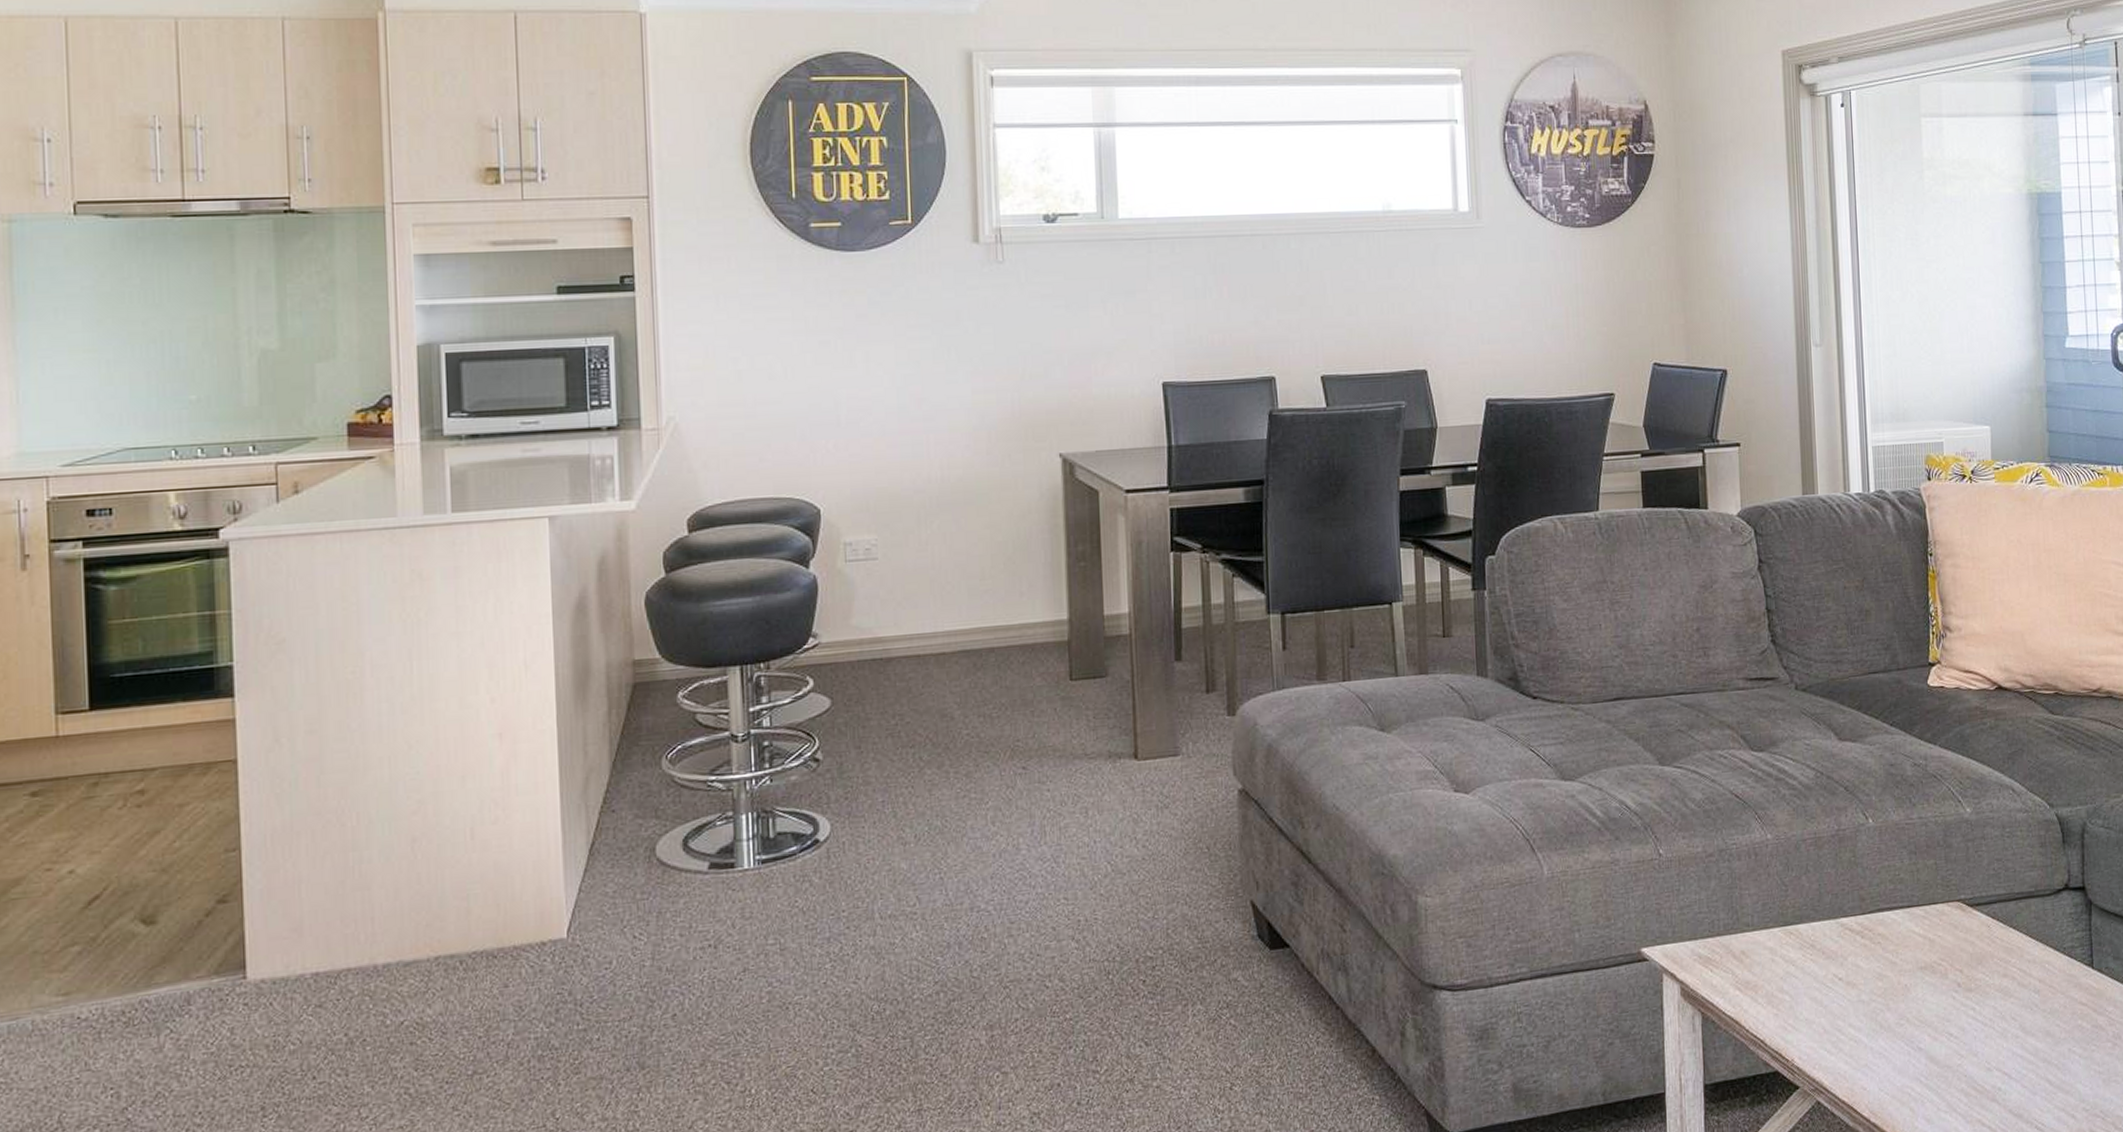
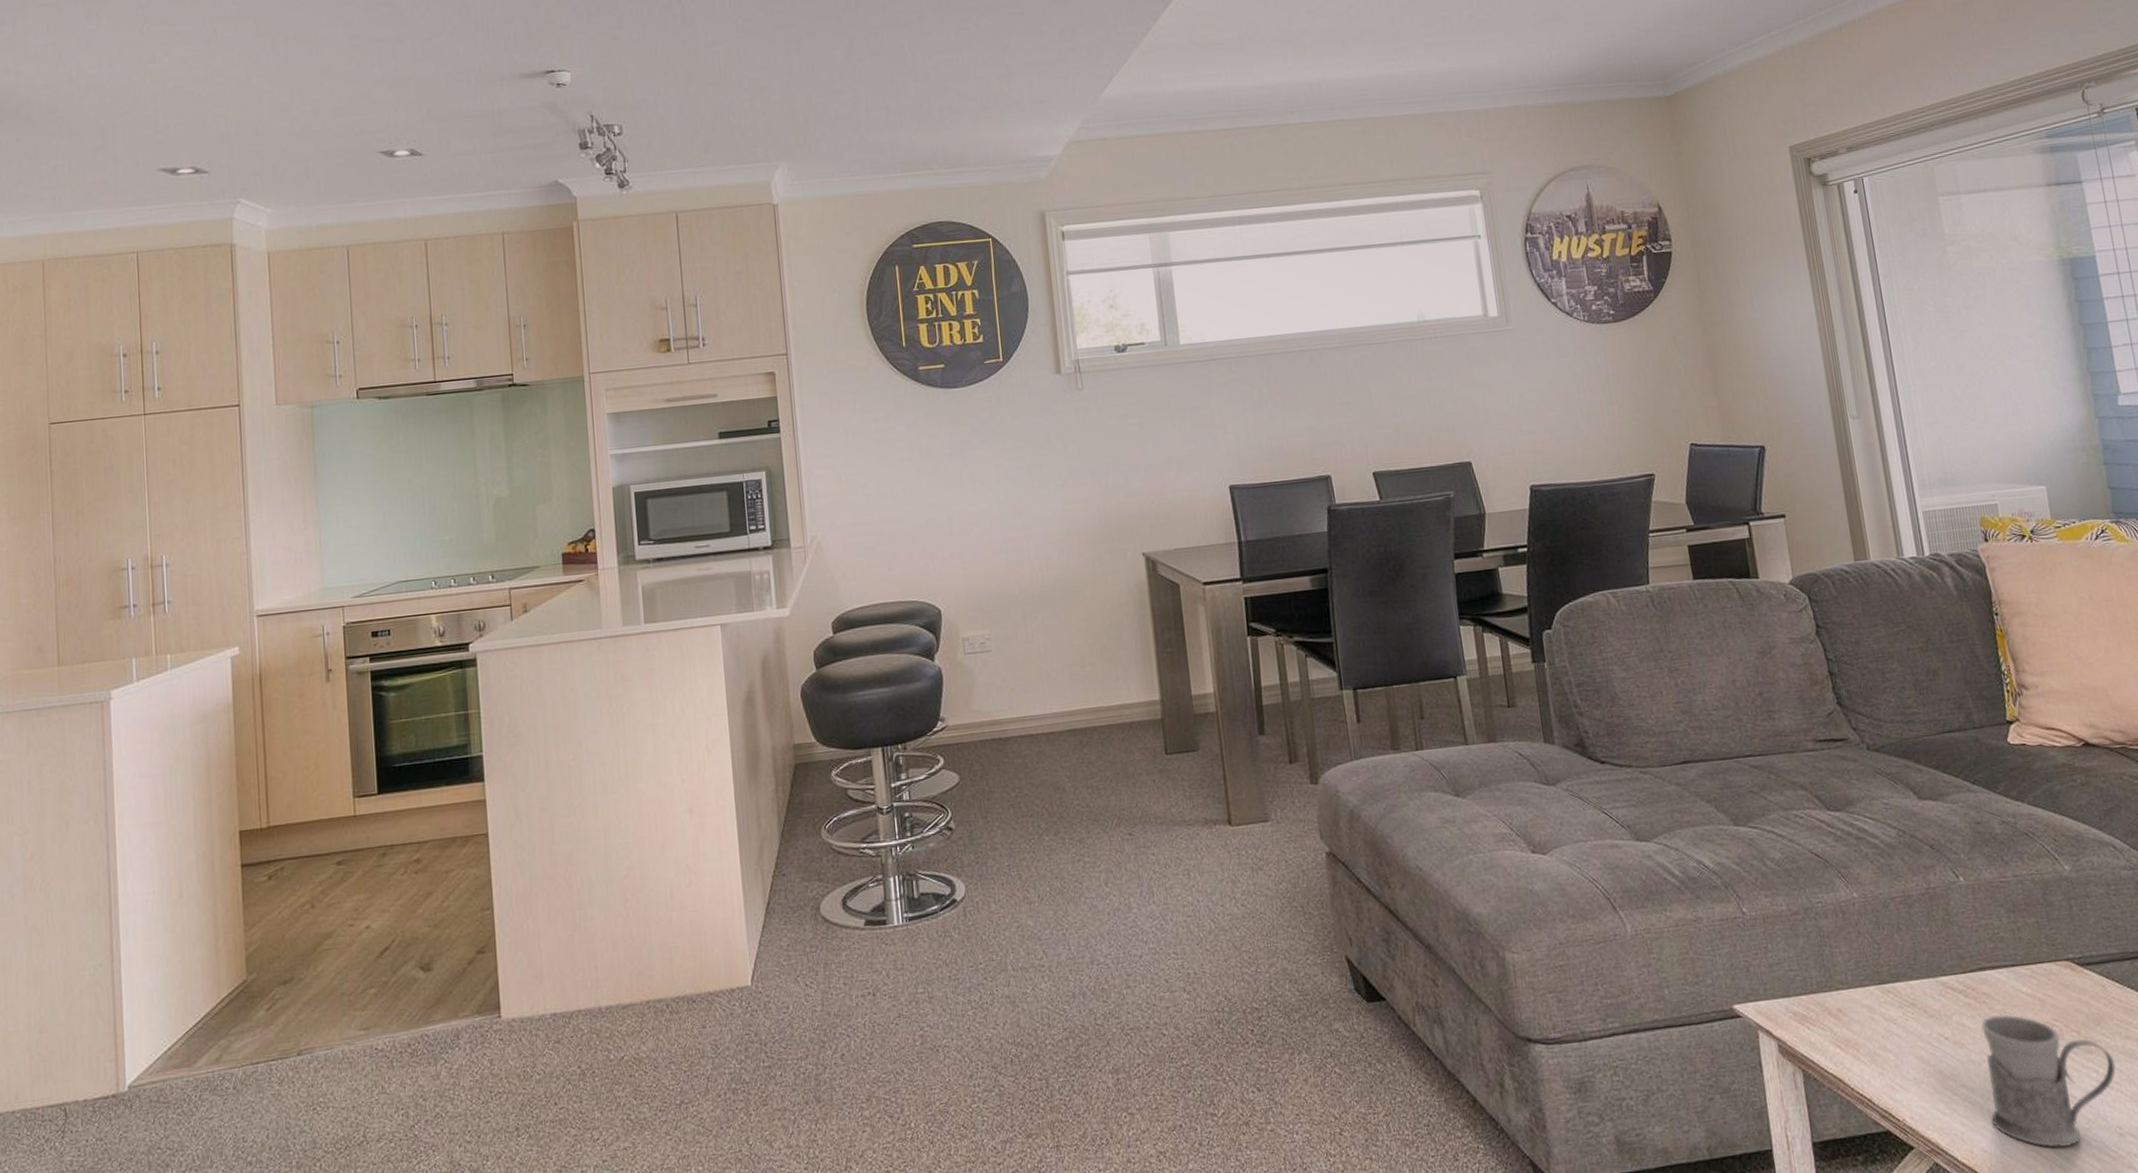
mug: none [1873,954,1991,1084] -> present [1981,1014,2116,1148]

